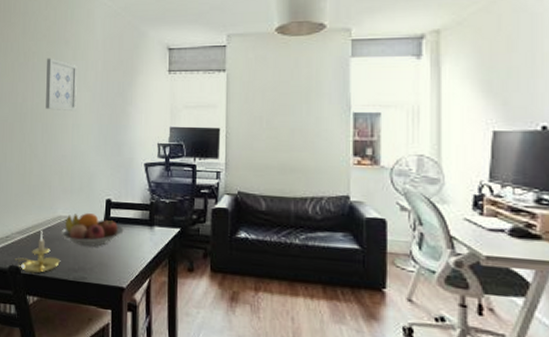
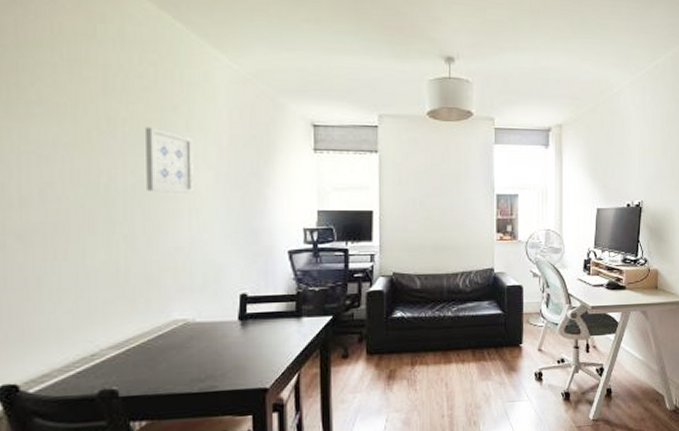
candle holder: present [14,229,61,274] -> none [107,339,180,395]
fruit bowl: present [61,213,124,247] -> none [178,312,265,351]

